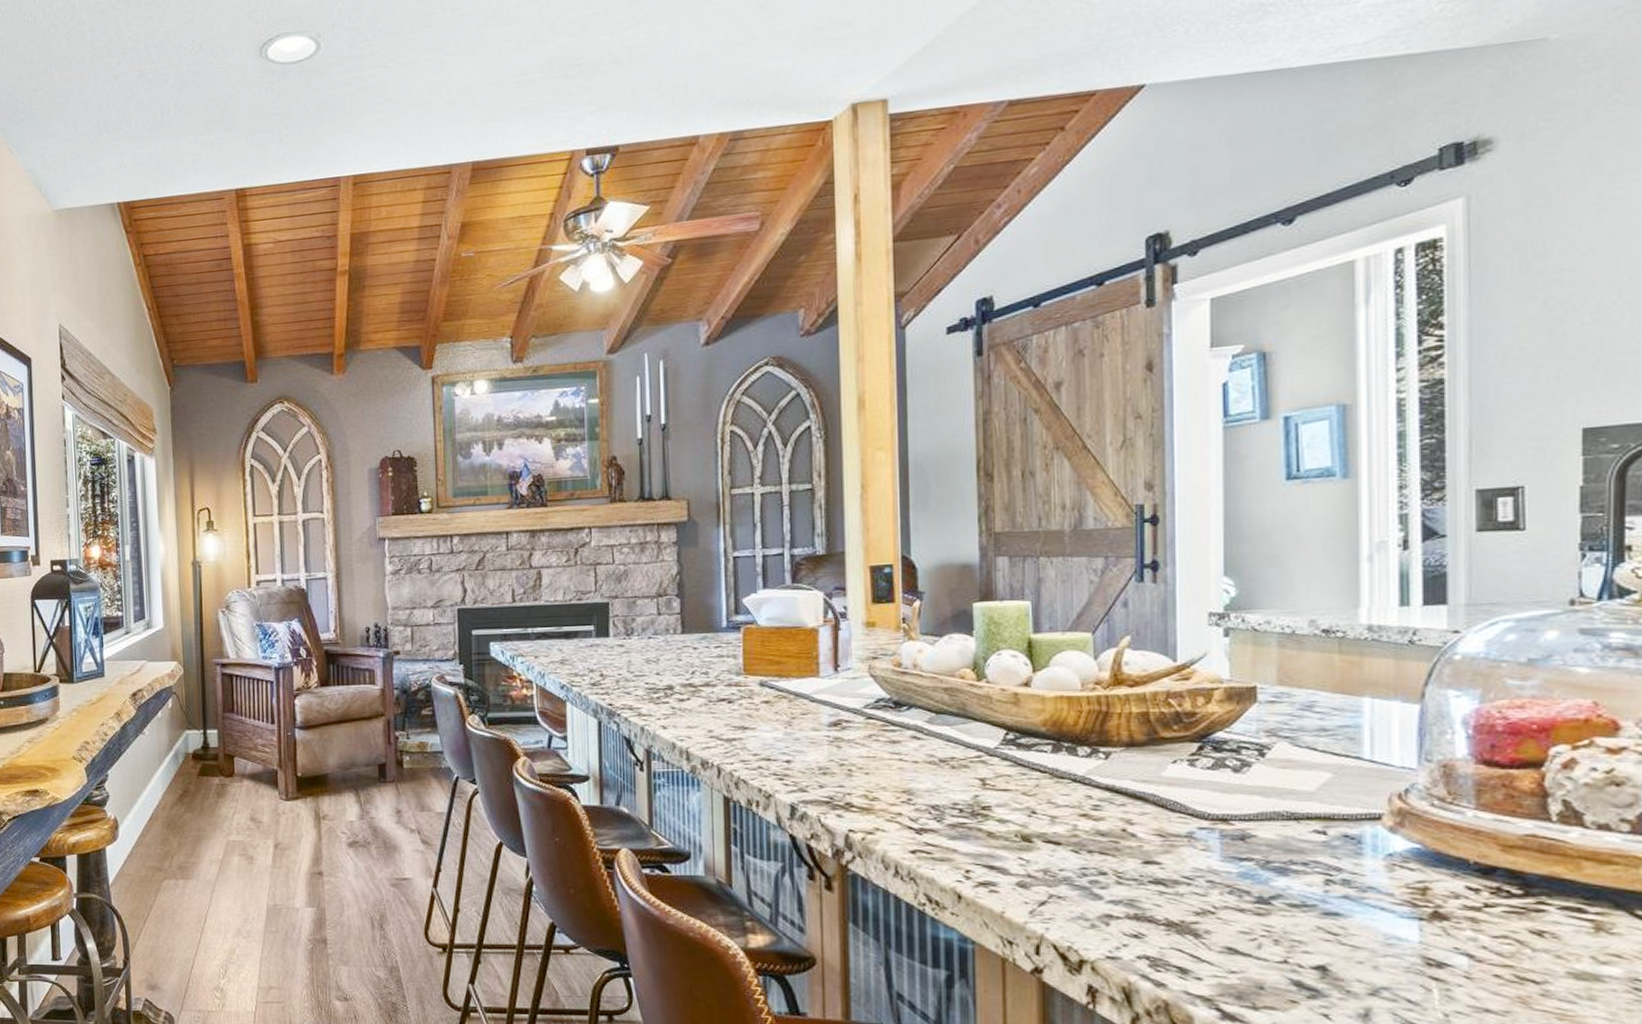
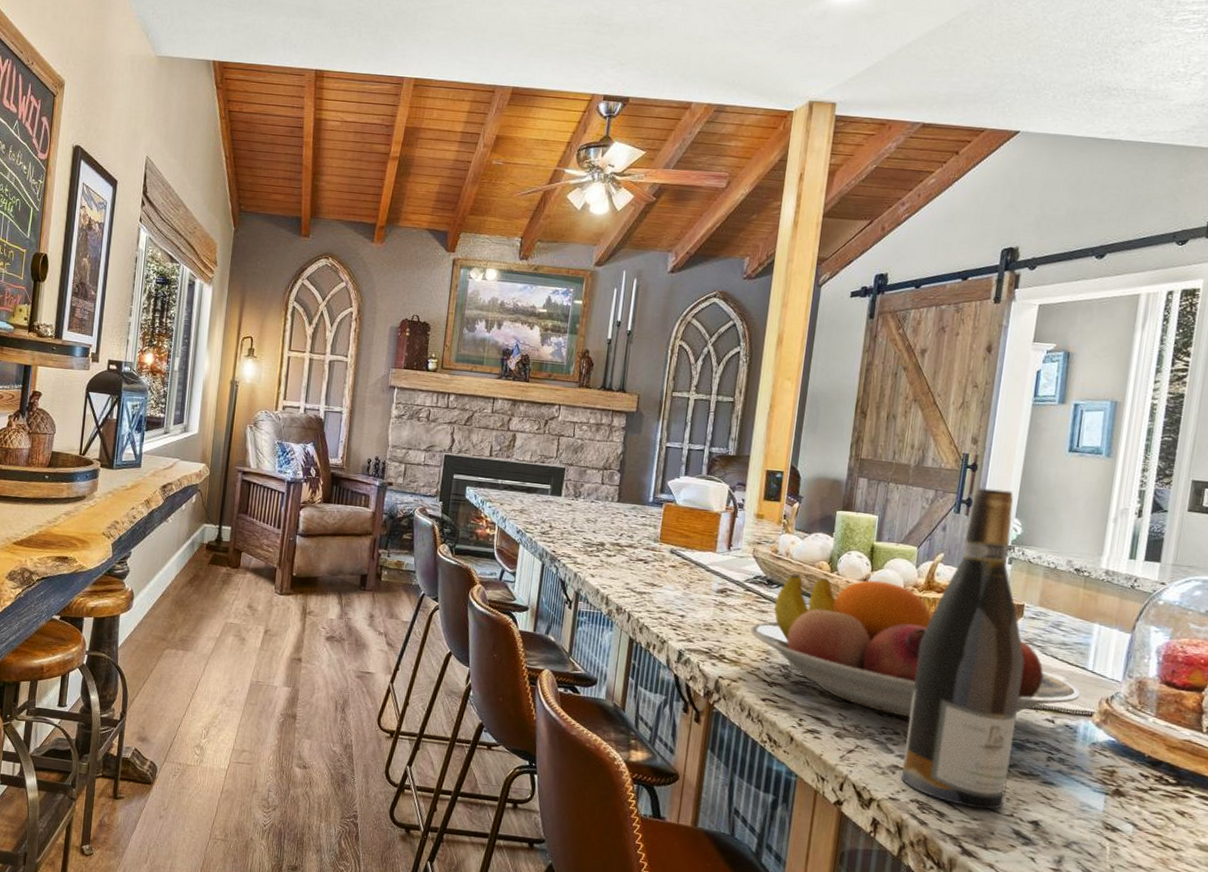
fruit bowl: none [881,682,1357,851] -> present [750,574,1080,718]
wine bottle: none [1116,543,1272,958] -> present [901,488,1025,810]

